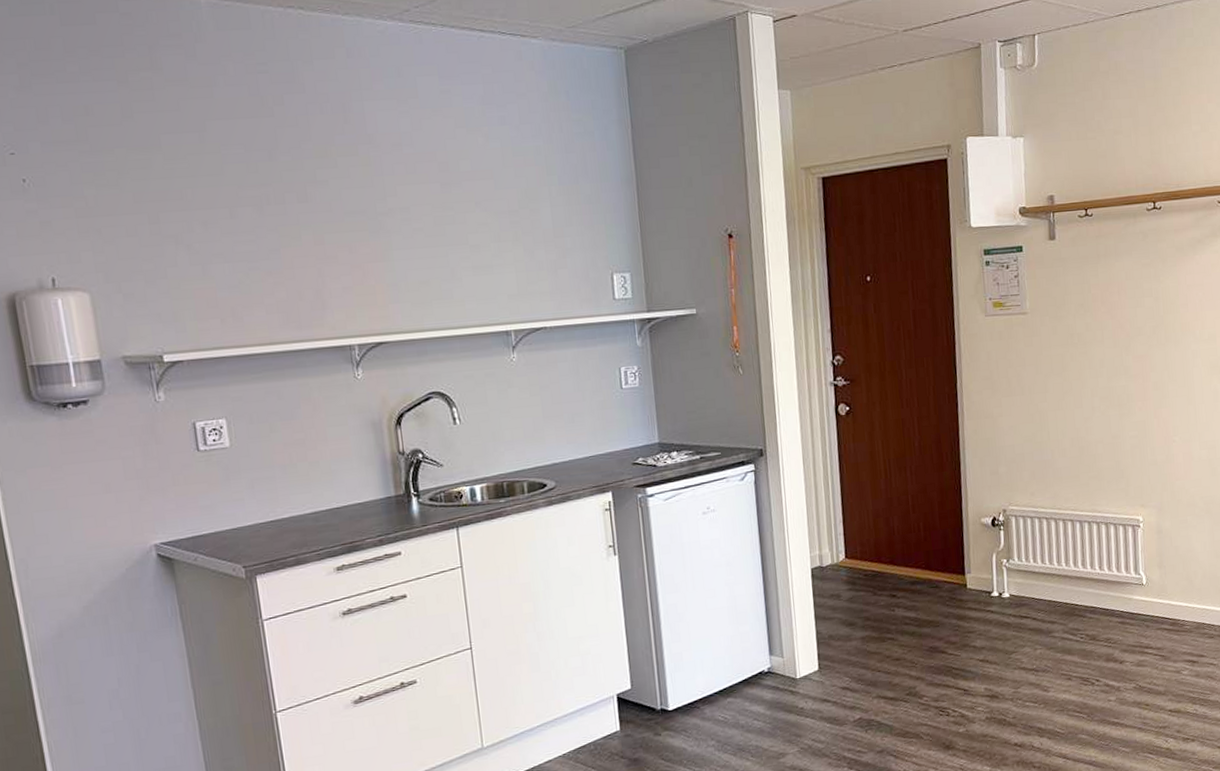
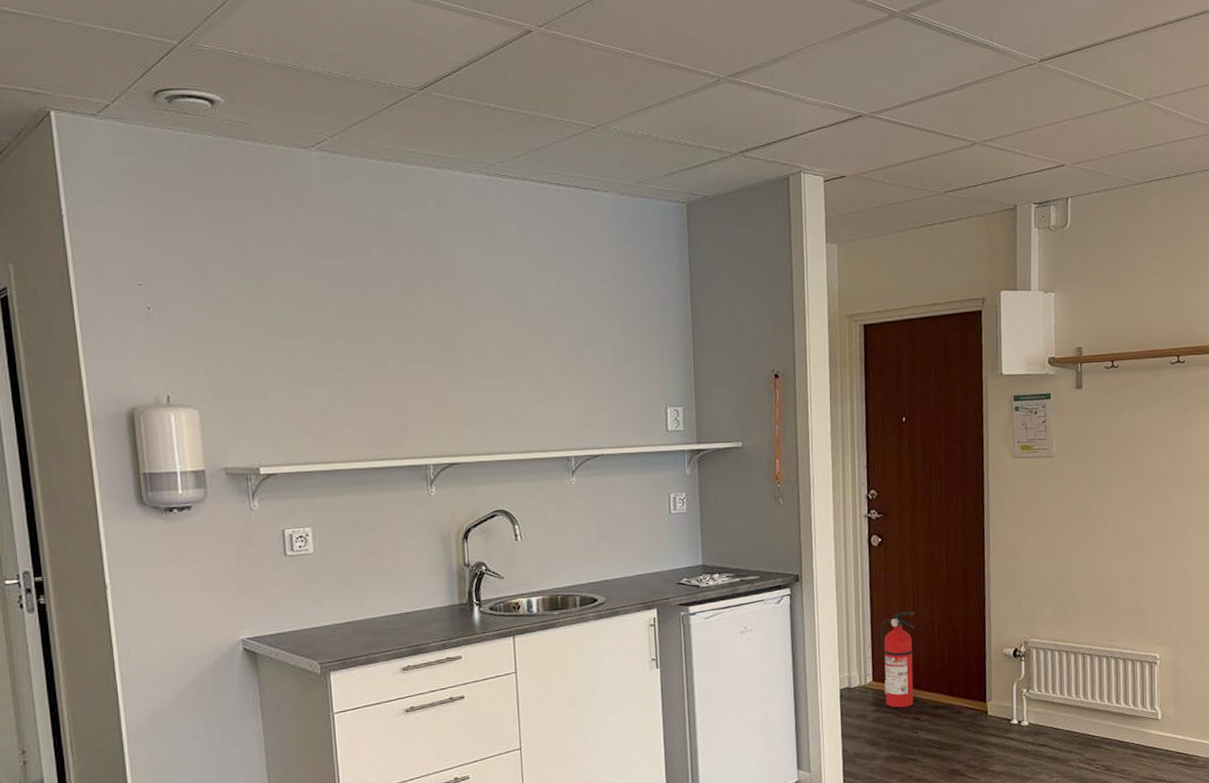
fire extinguisher: none [851,483,890,586] -> present [880,611,915,708]

